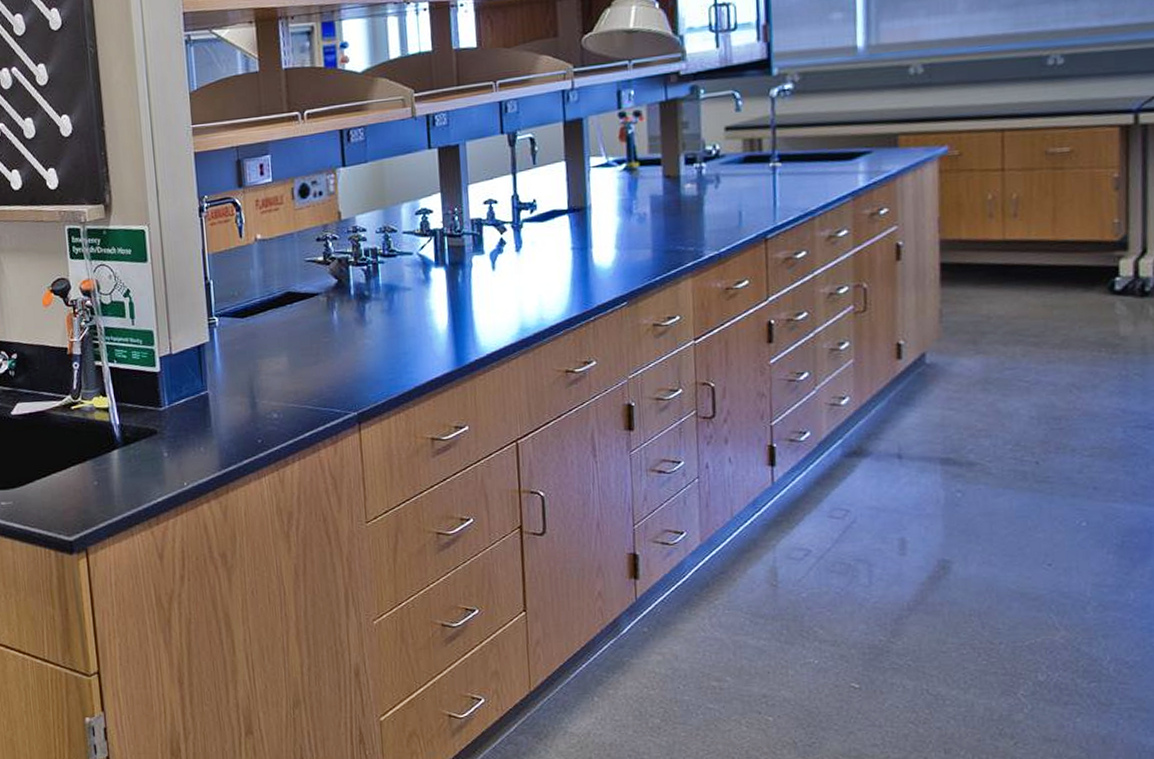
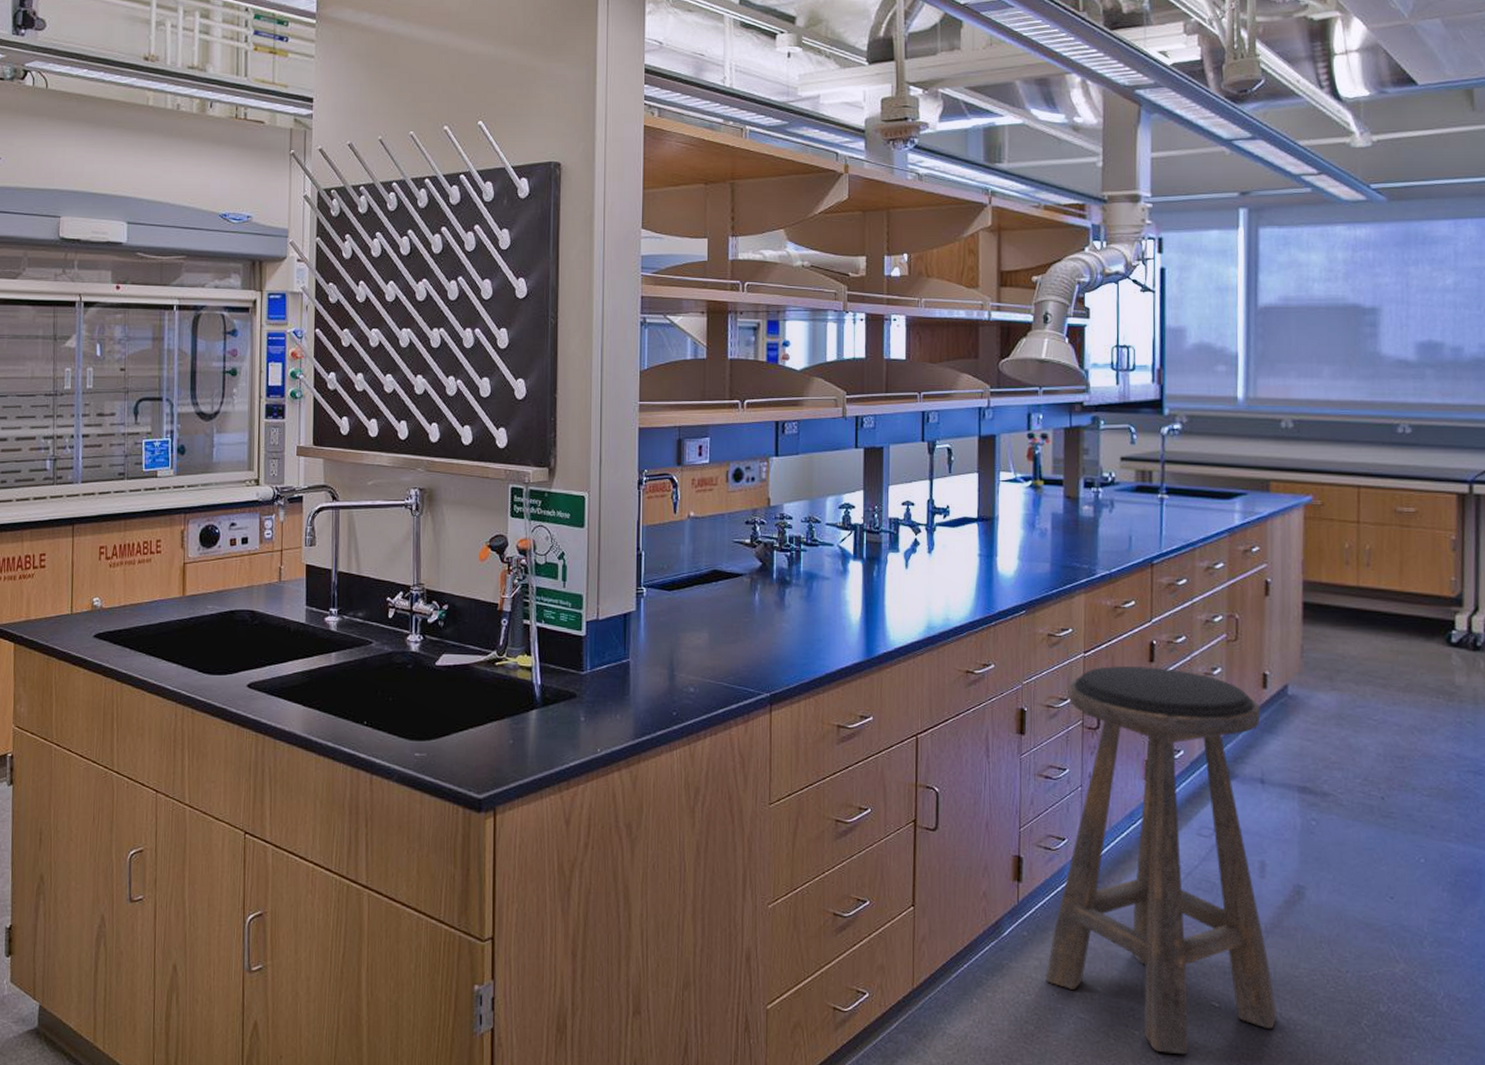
stool: none [670,347,924,737] -> present [1046,665,1277,1055]

